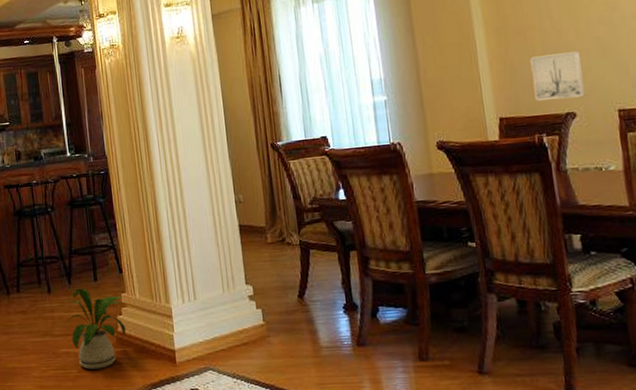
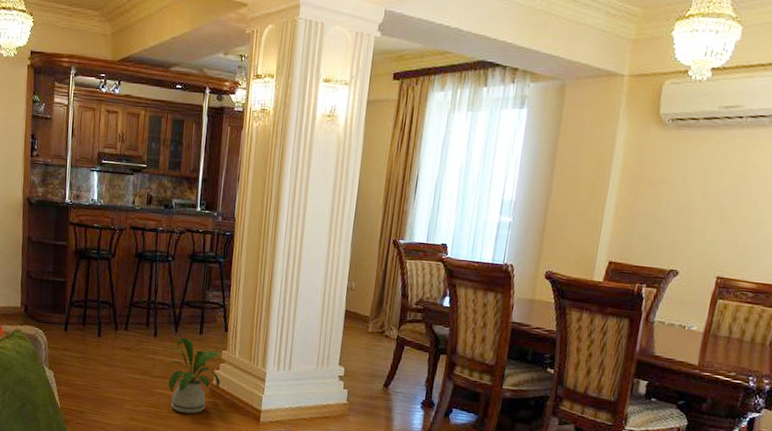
wall art: present [530,51,585,102] -> none [646,210,700,258]

